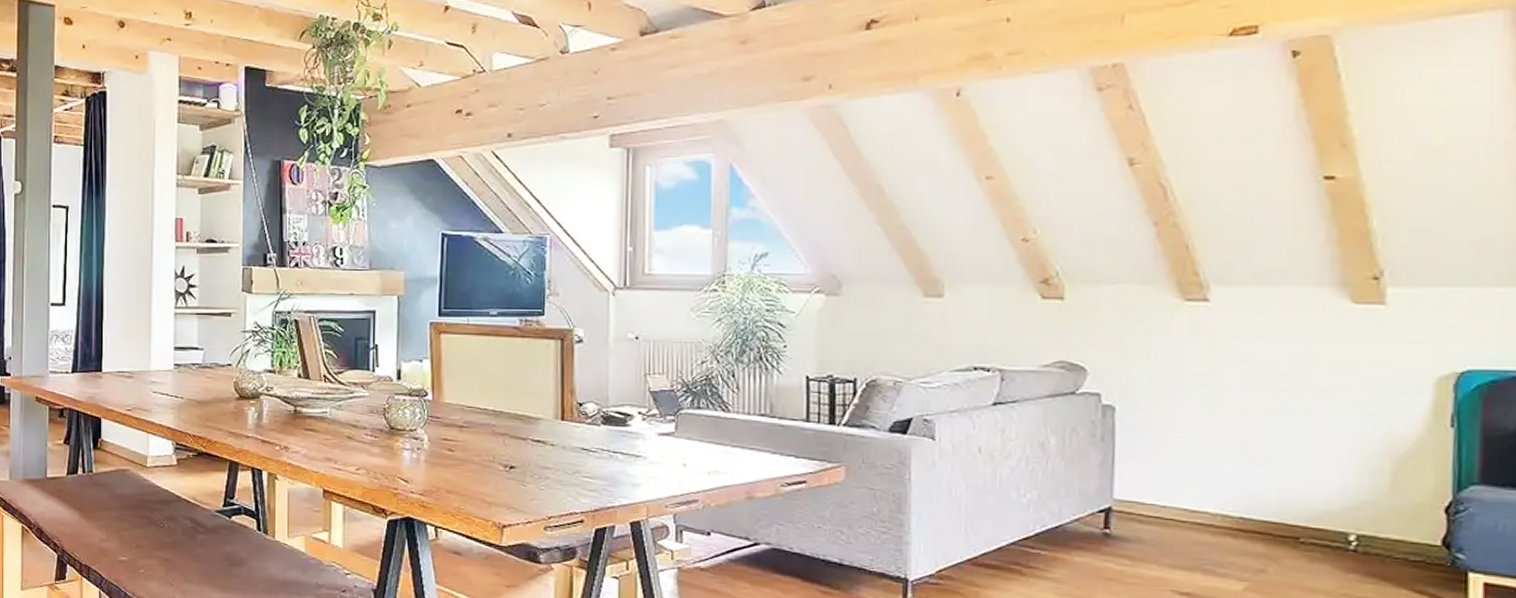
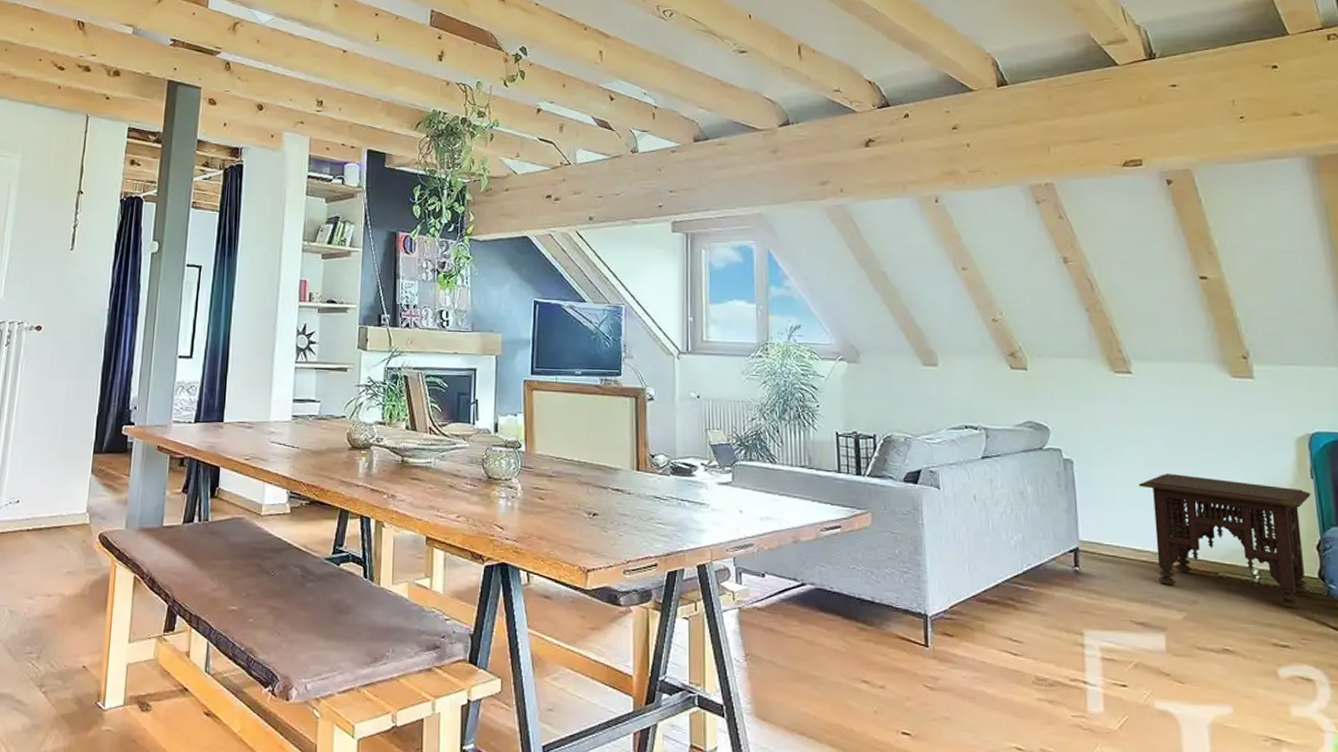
side table: none [1201,420,1448,582] -> present [1138,472,1311,610]

